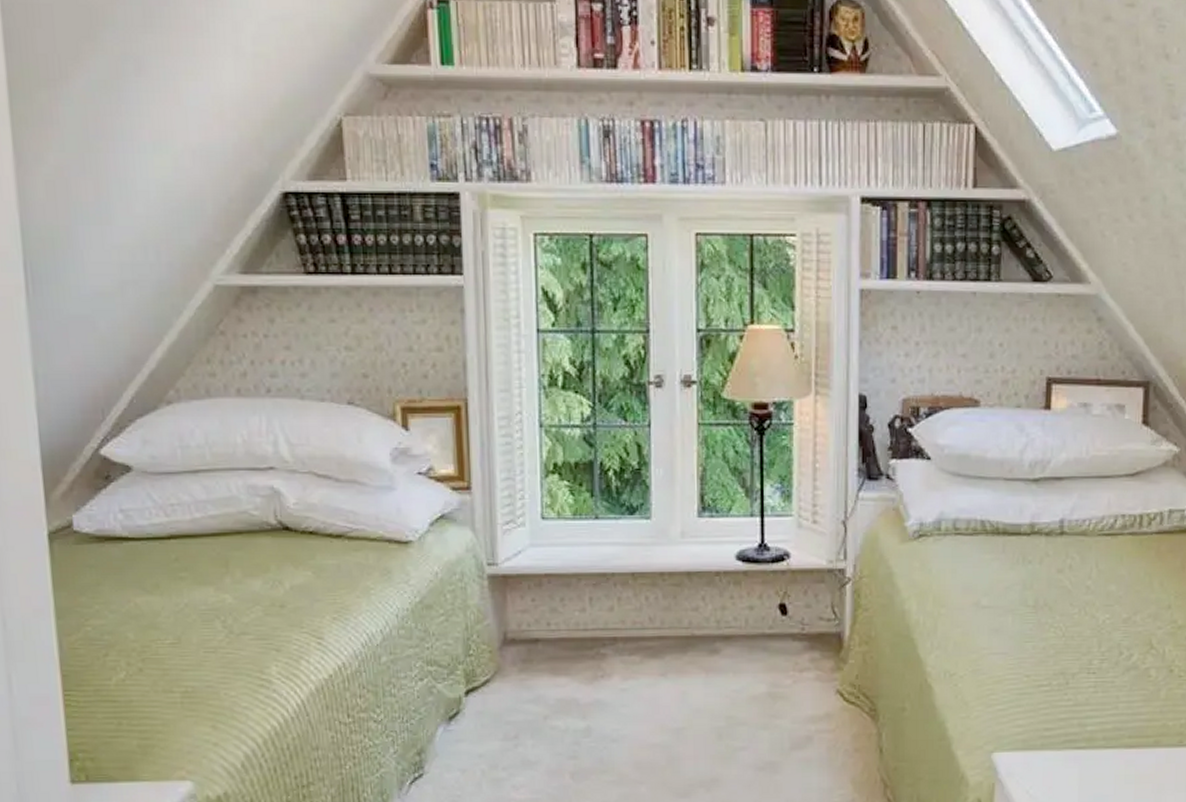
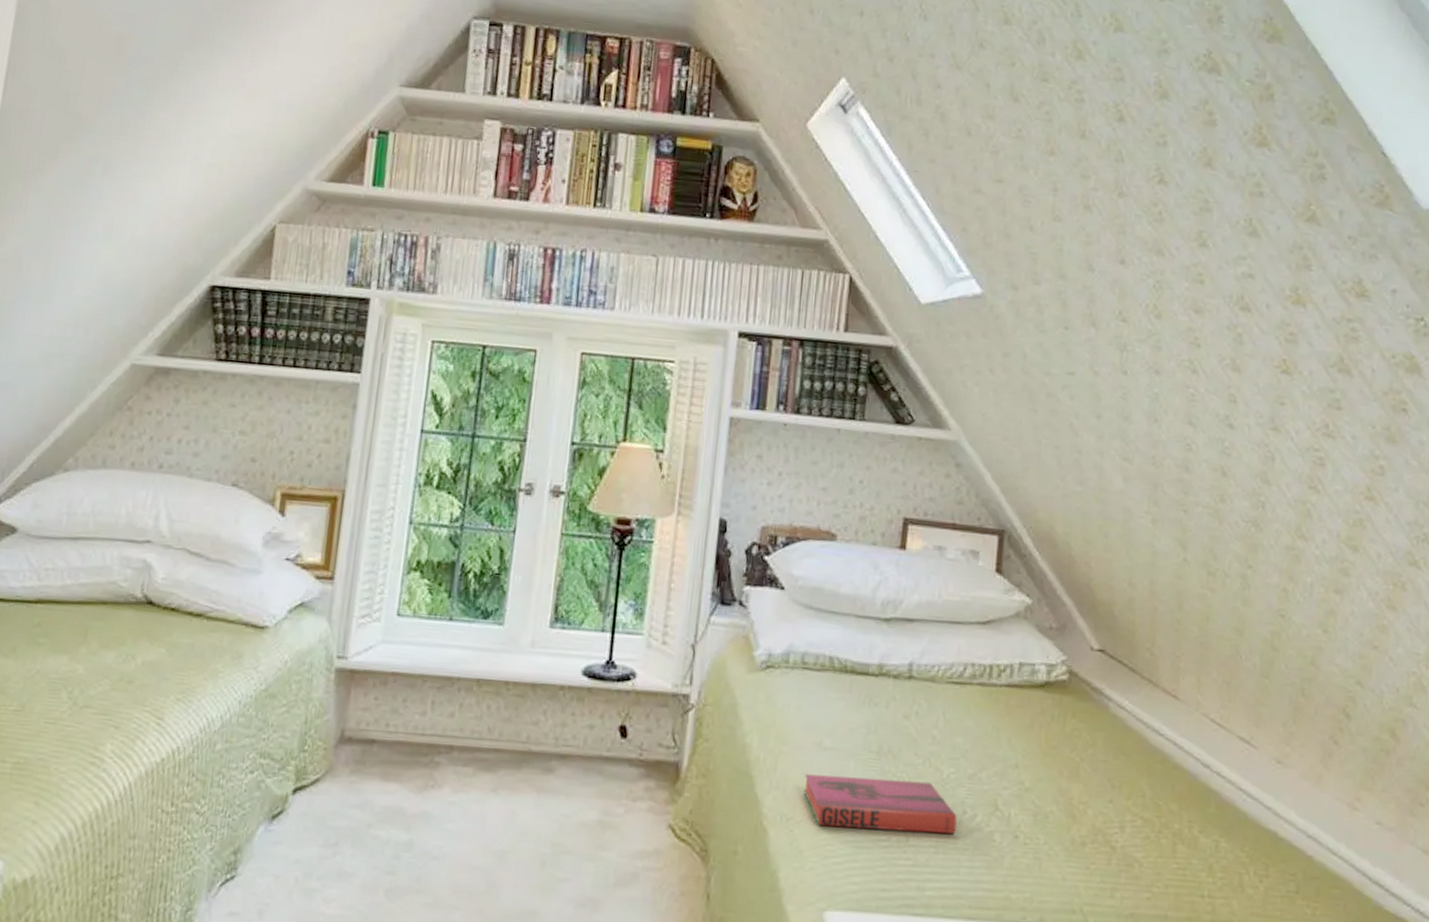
hardback book: none [965,629,1114,678] -> present [804,774,957,835]

